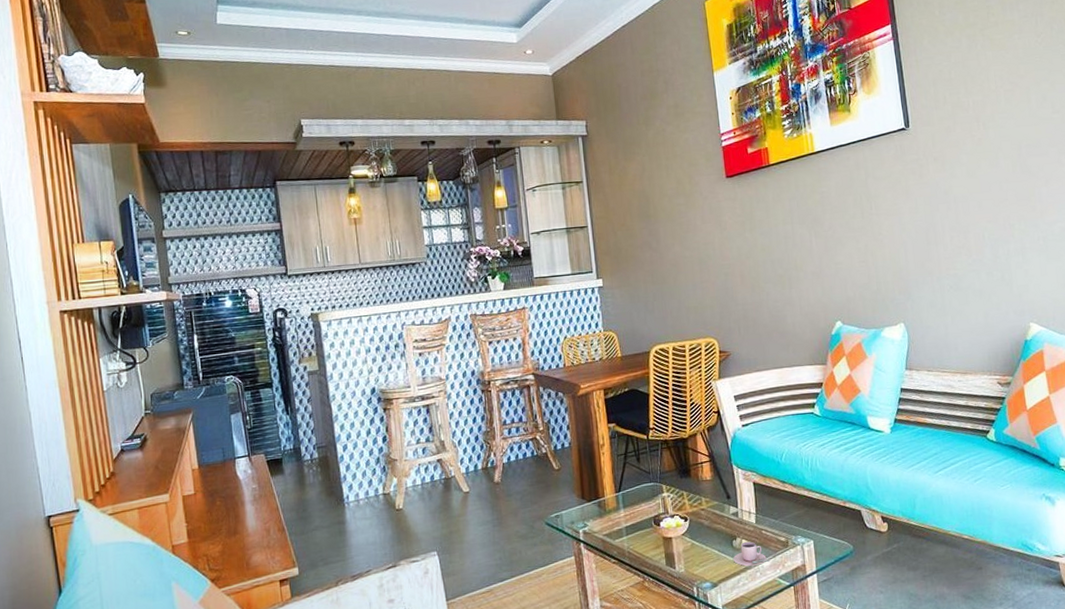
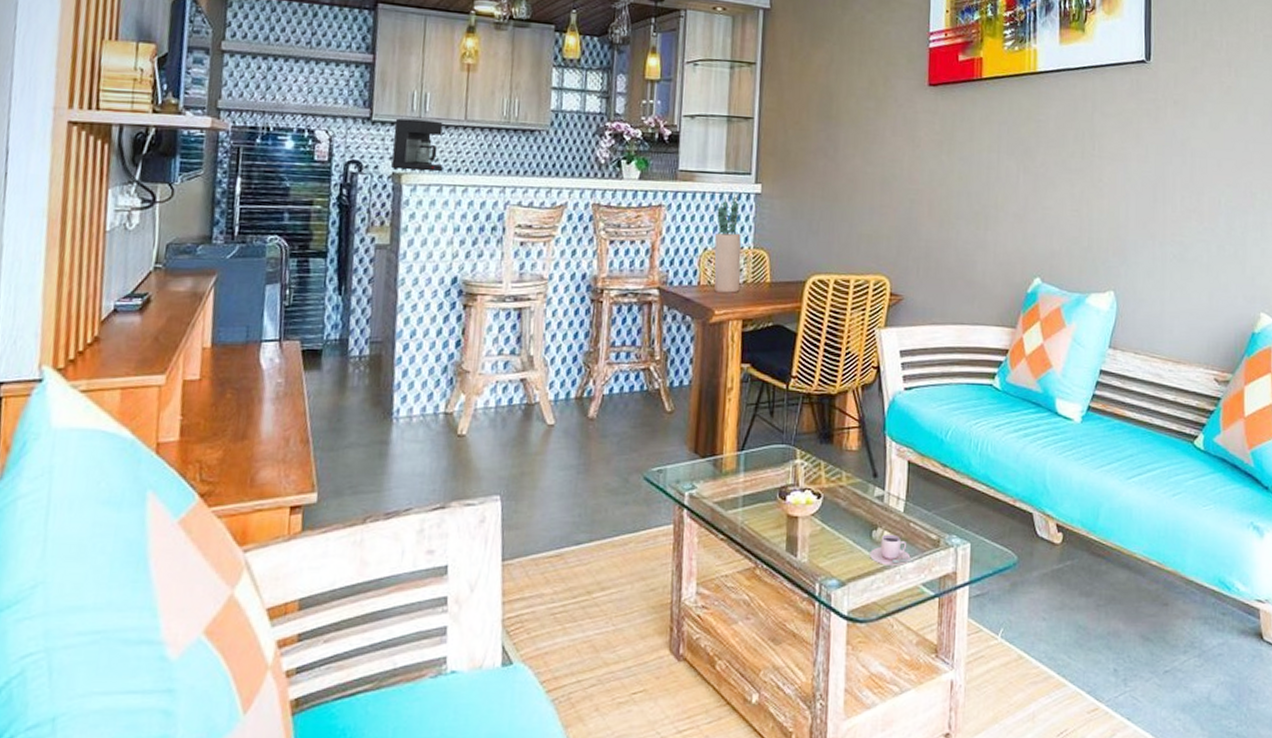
coffee maker: none [306,267,349,311] -> present [391,118,443,172]
vase: none [570,290,598,372] -> present [713,195,741,295]

